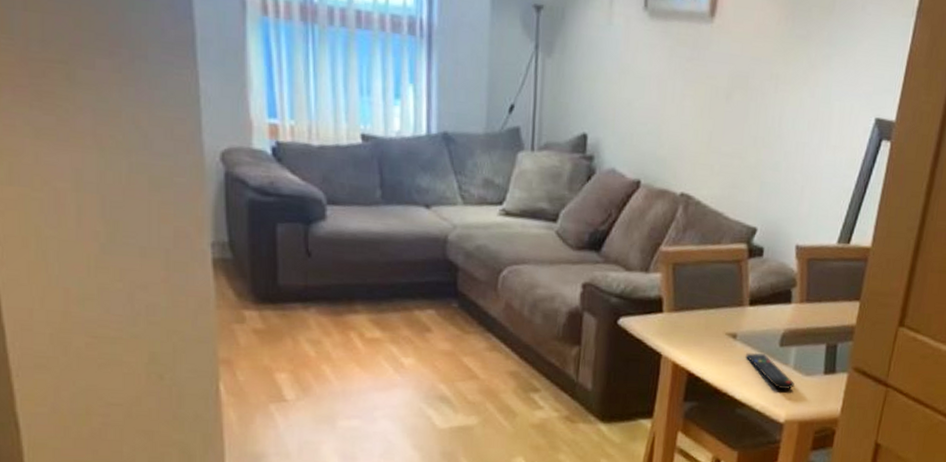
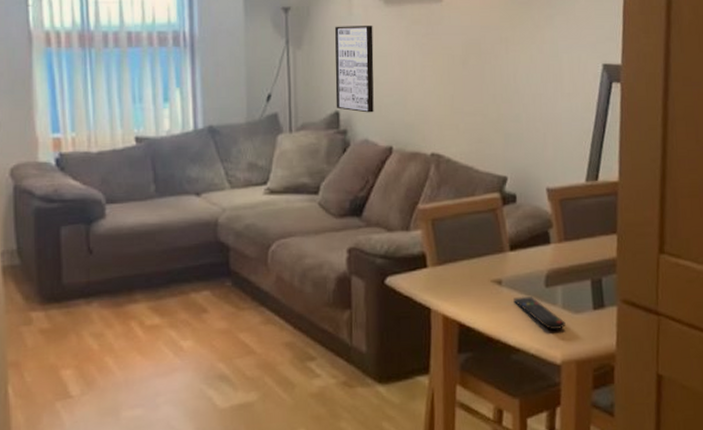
wall art: none [584,35,633,141] -> present [334,25,374,113]

